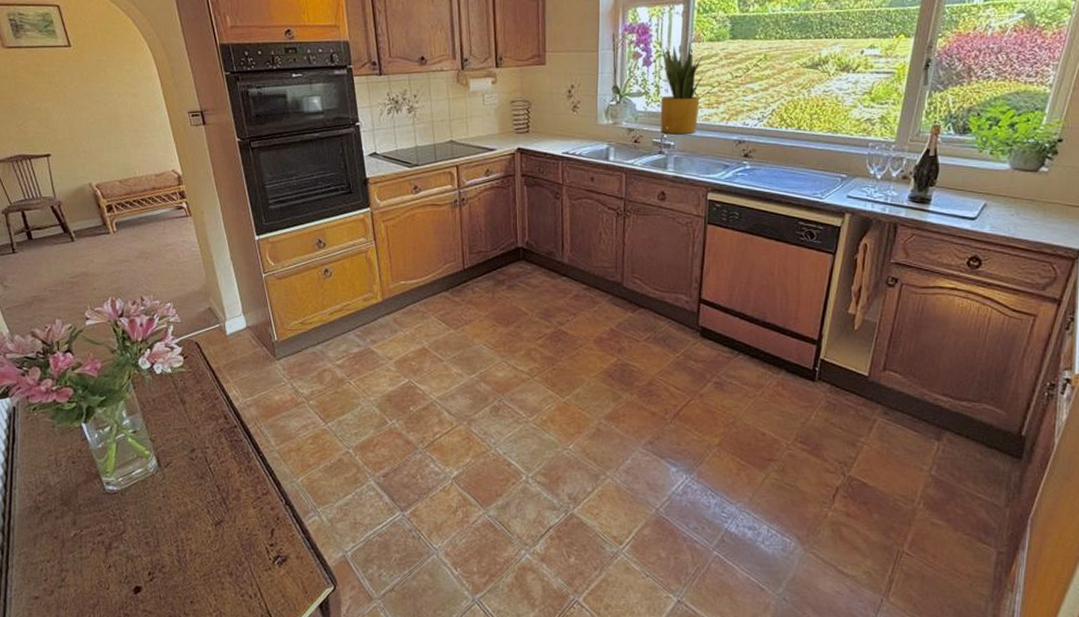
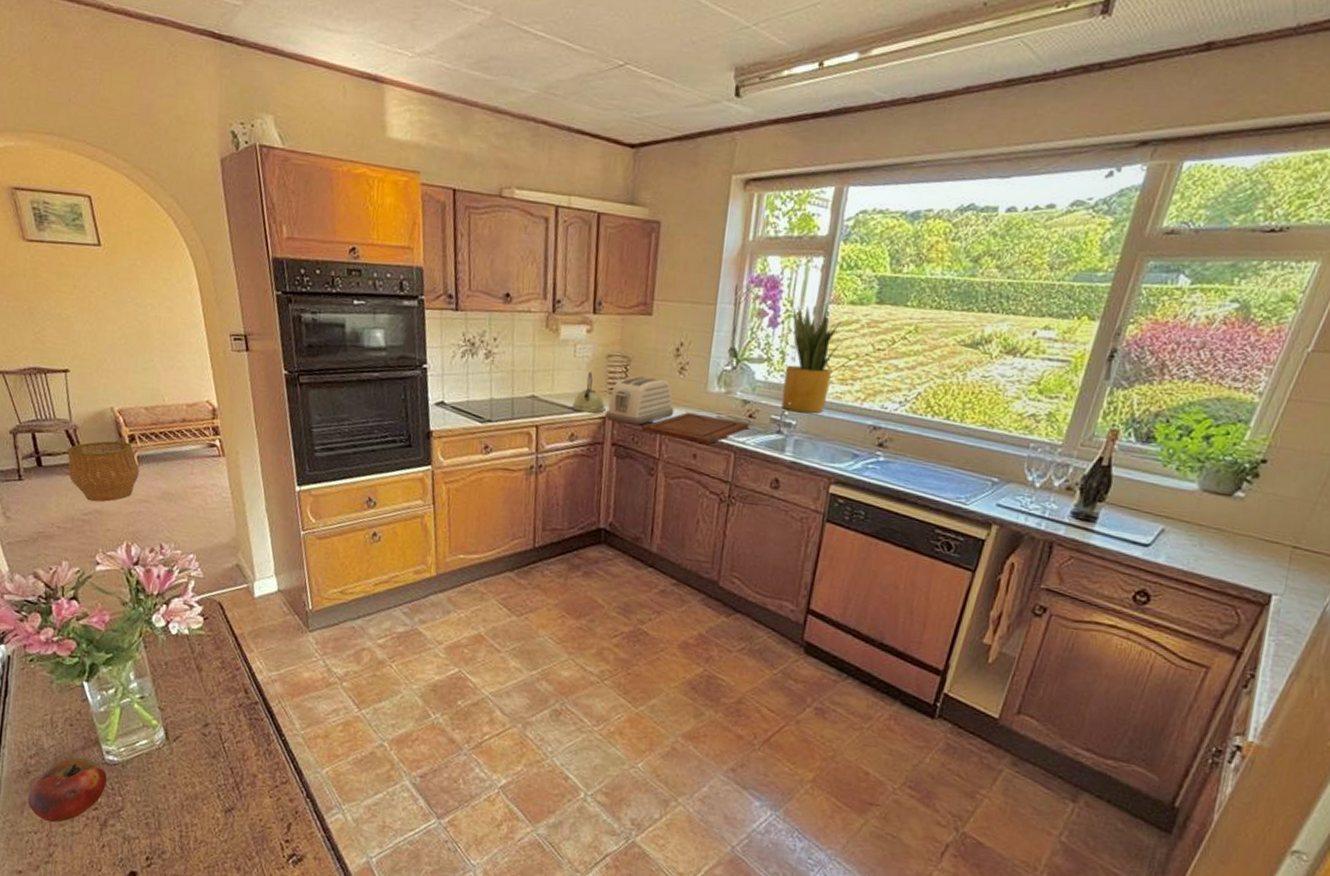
fruit: none [39,490,108,551] -> present [28,757,107,823]
basket: none [53,209,119,266] -> present [66,438,140,503]
kettle: none [485,116,514,152] -> present [572,371,606,414]
toaster: none [515,116,572,159] -> present [606,376,675,427]
cutting board: none [545,143,635,169] -> present [641,412,749,445]

